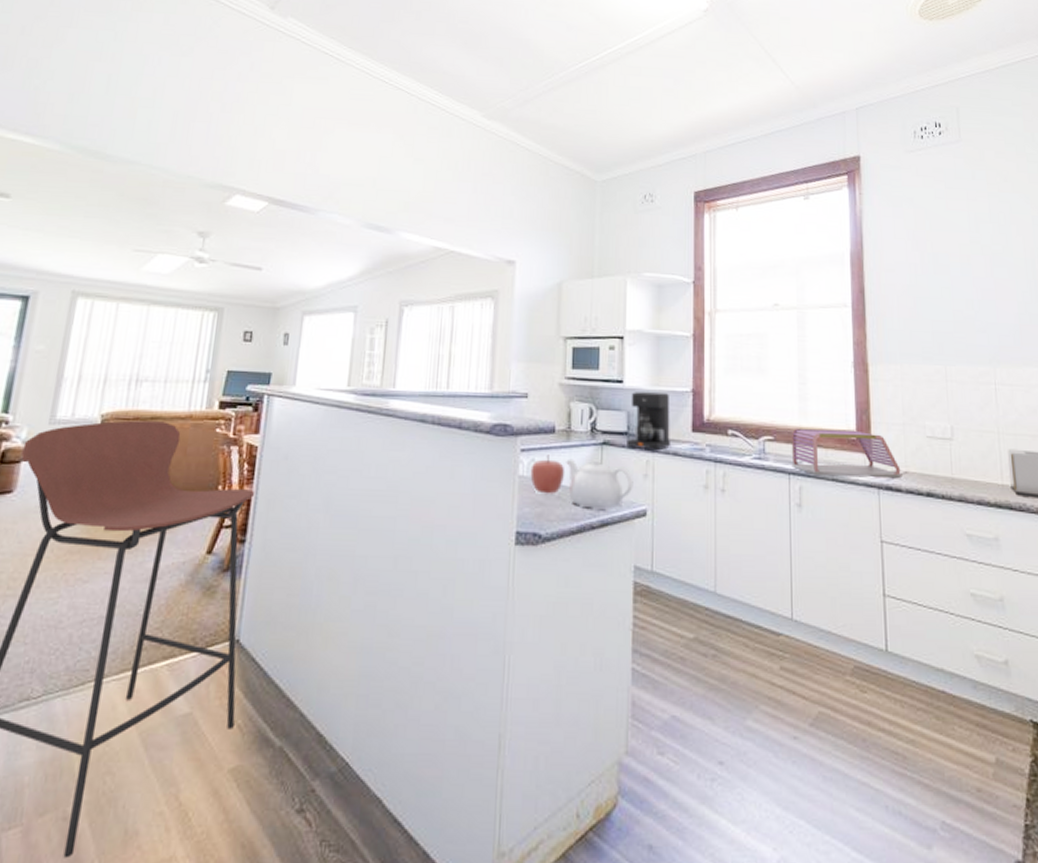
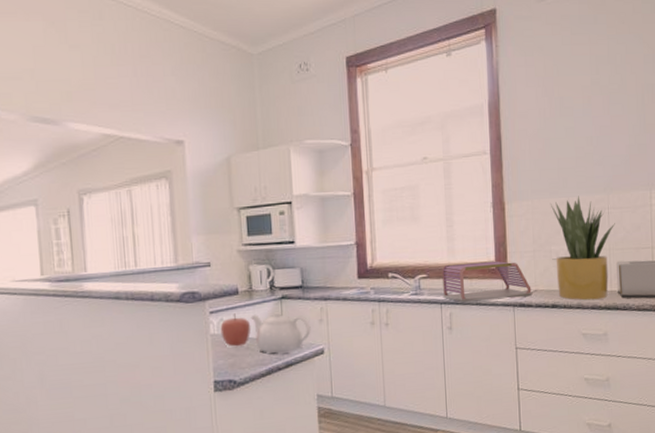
coffee maker: present [627,392,670,451] -> none [302,248,340,299]
planter: none [923,365,1005,494] -> present [550,196,615,301]

